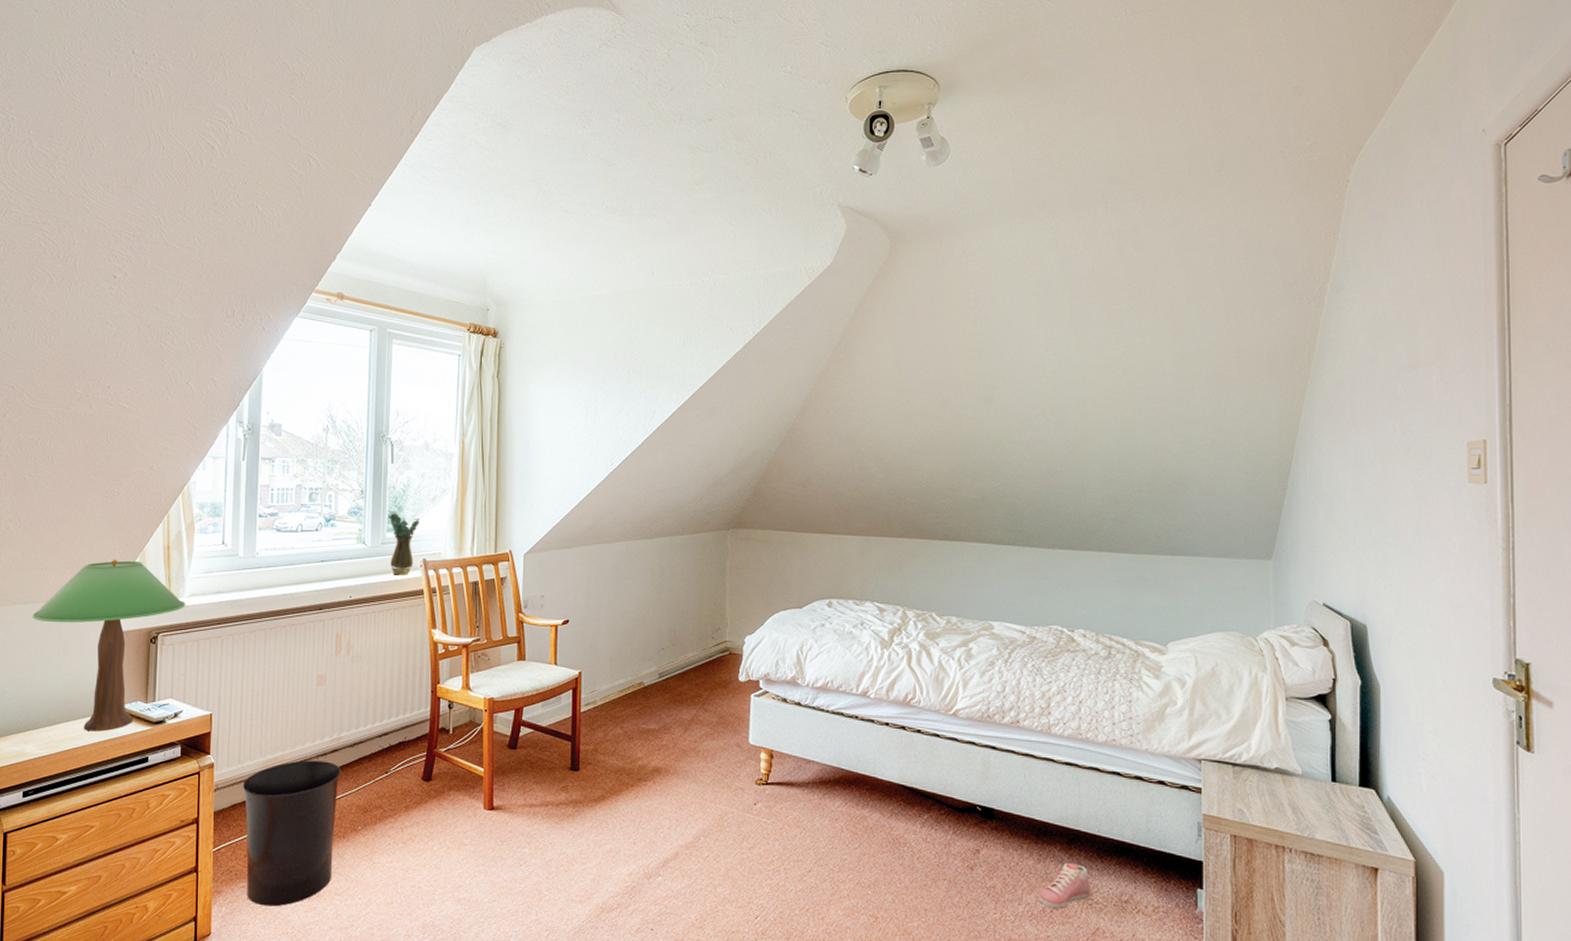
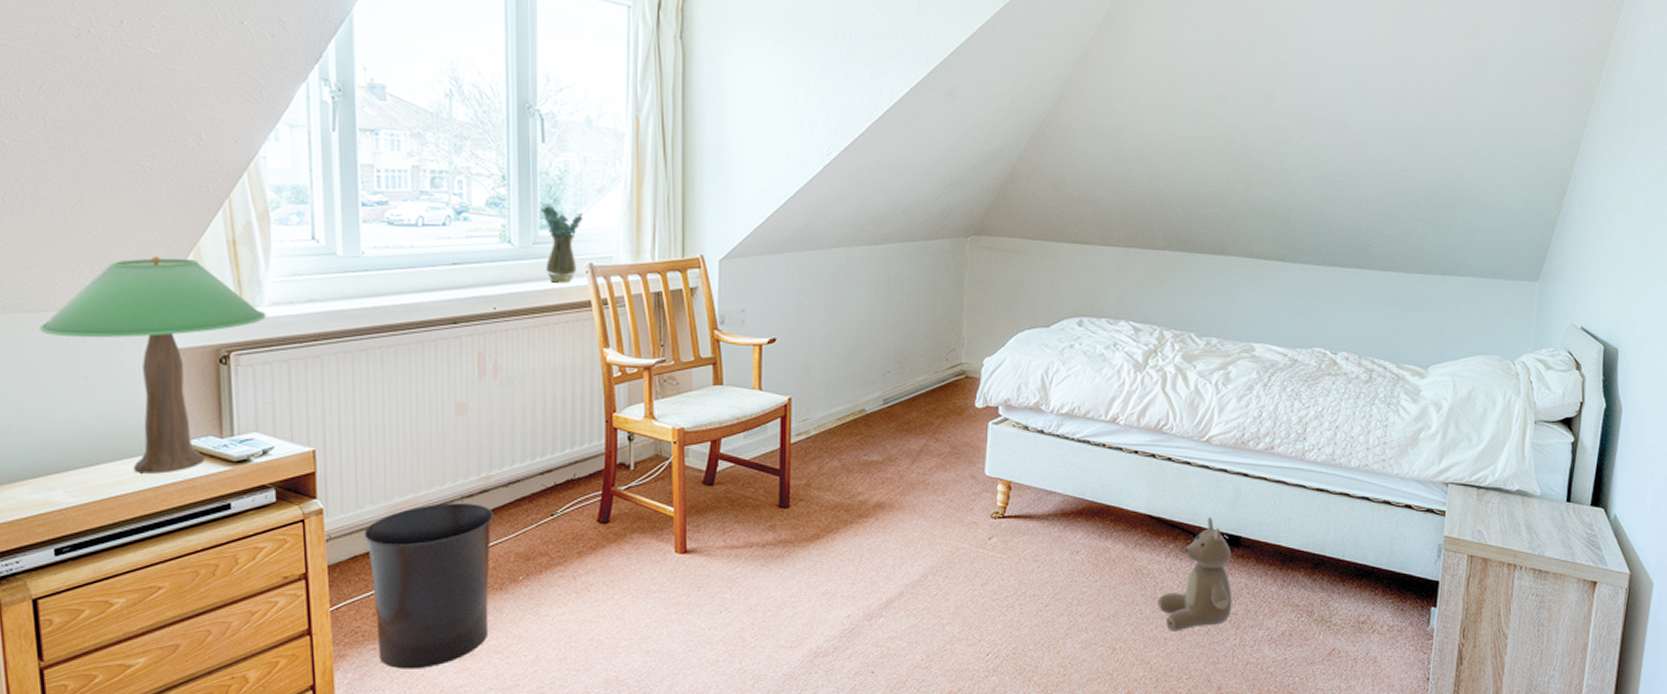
teddy bear: none [916,788,990,903] -> present [1157,517,1233,631]
sneaker: present [1038,862,1091,909] -> none [1278,587,1331,632]

